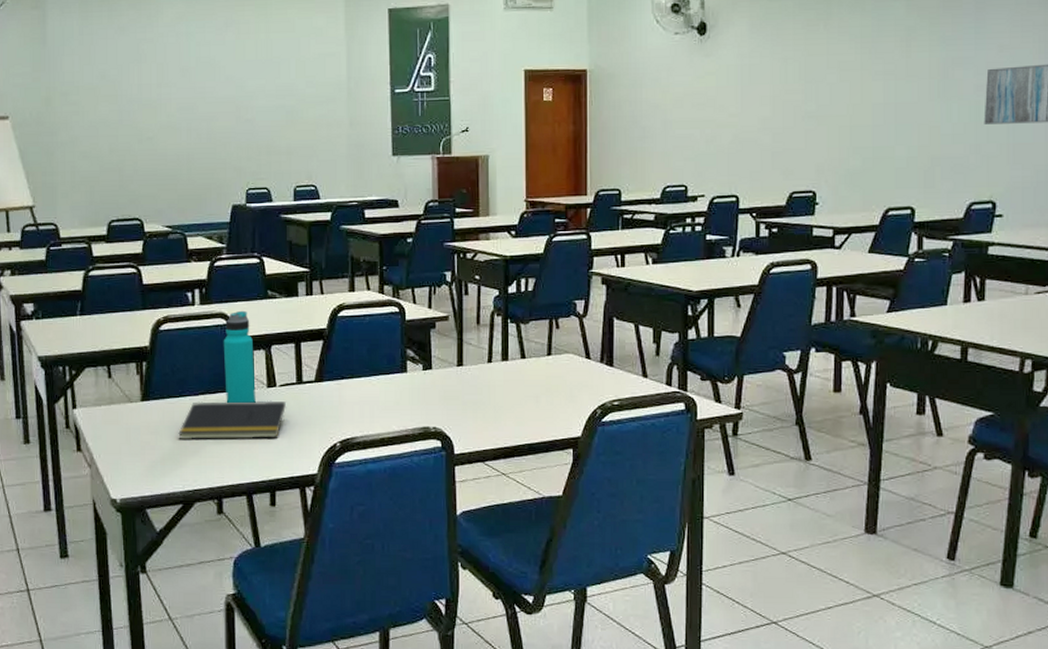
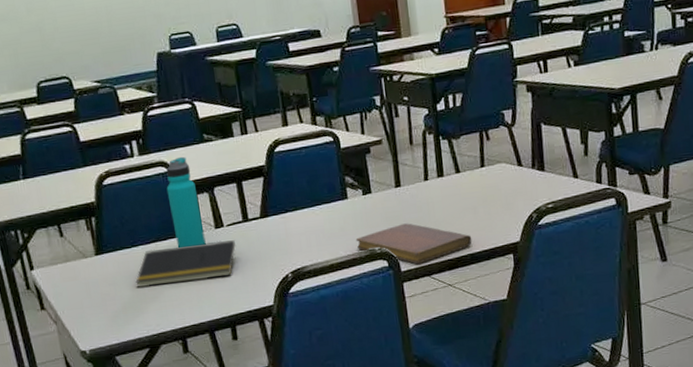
notebook: none [410,404,531,448] -> present [355,223,473,264]

